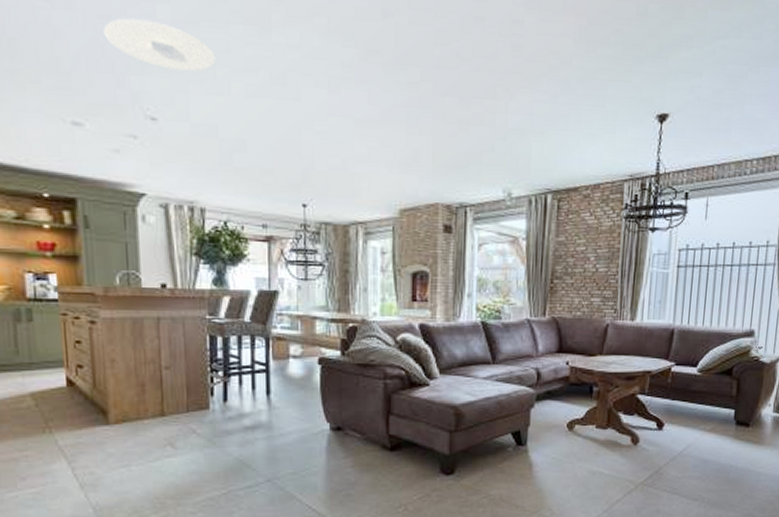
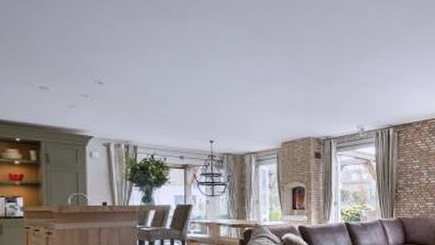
ceiling light: present [103,18,216,72] -> none [66,14,147,50]

